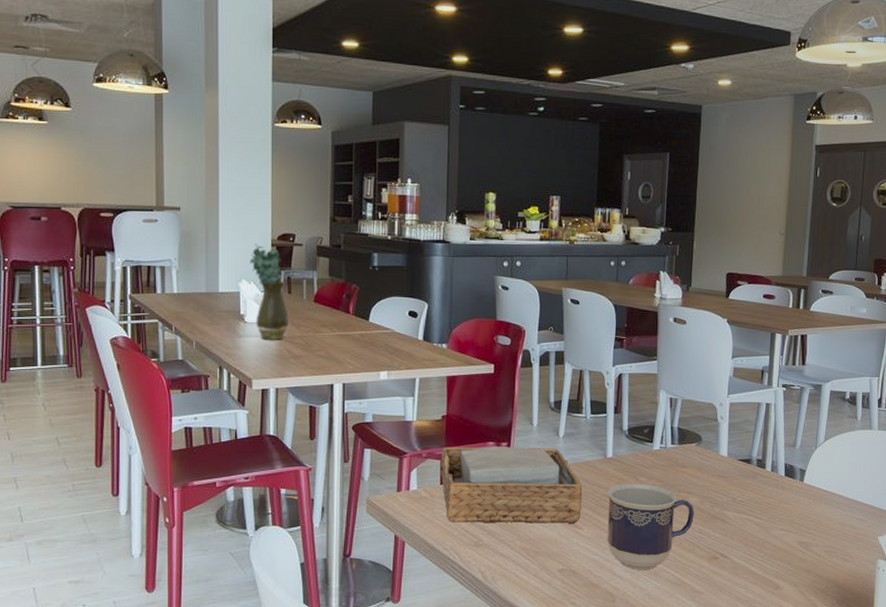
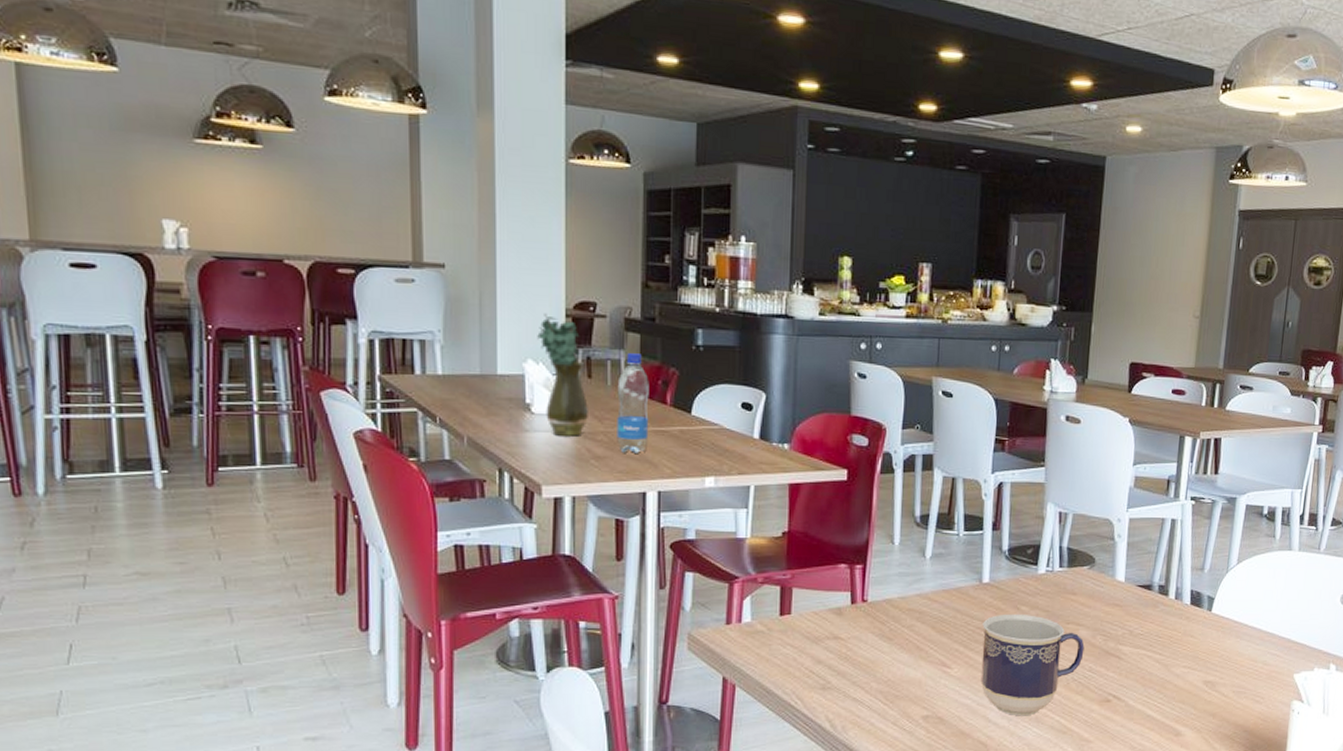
bottle: none [311,273,336,354] -> present [617,353,649,455]
napkin holder: present [441,446,583,523] -> none [780,569,953,662]

